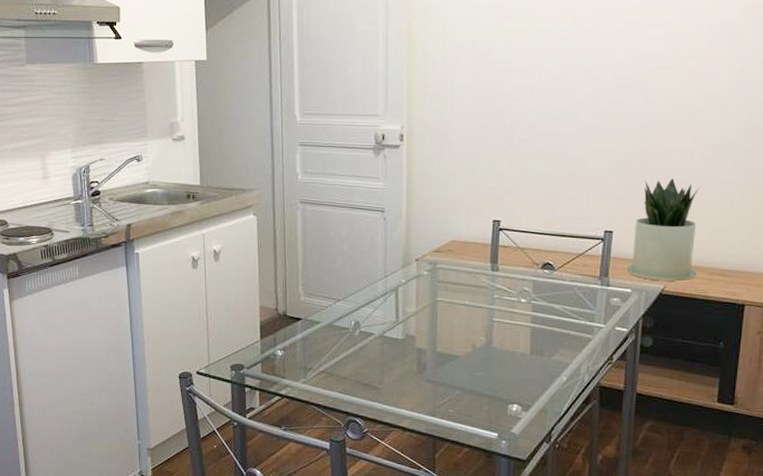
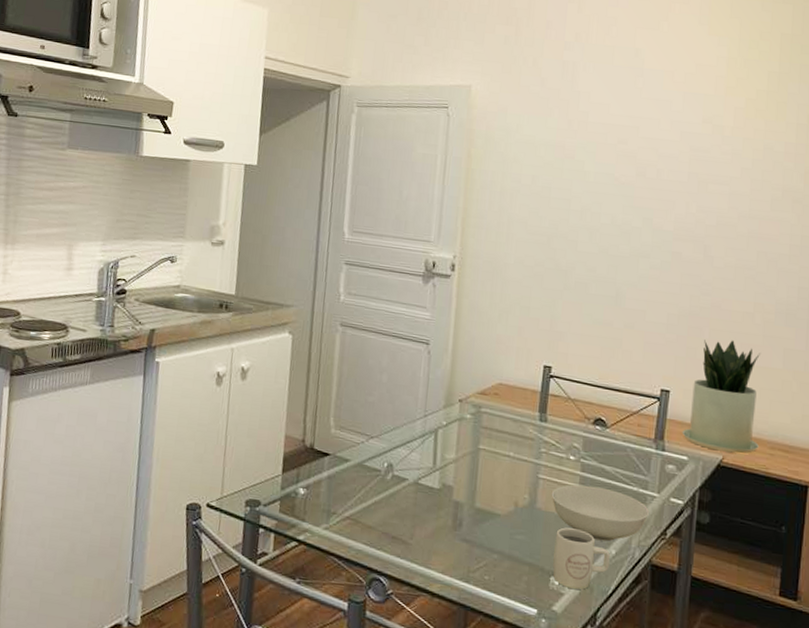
bowl: none [505,323,596,370] -> present [551,484,649,542]
mug: none [510,362,561,414] -> present [553,527,610,590]

